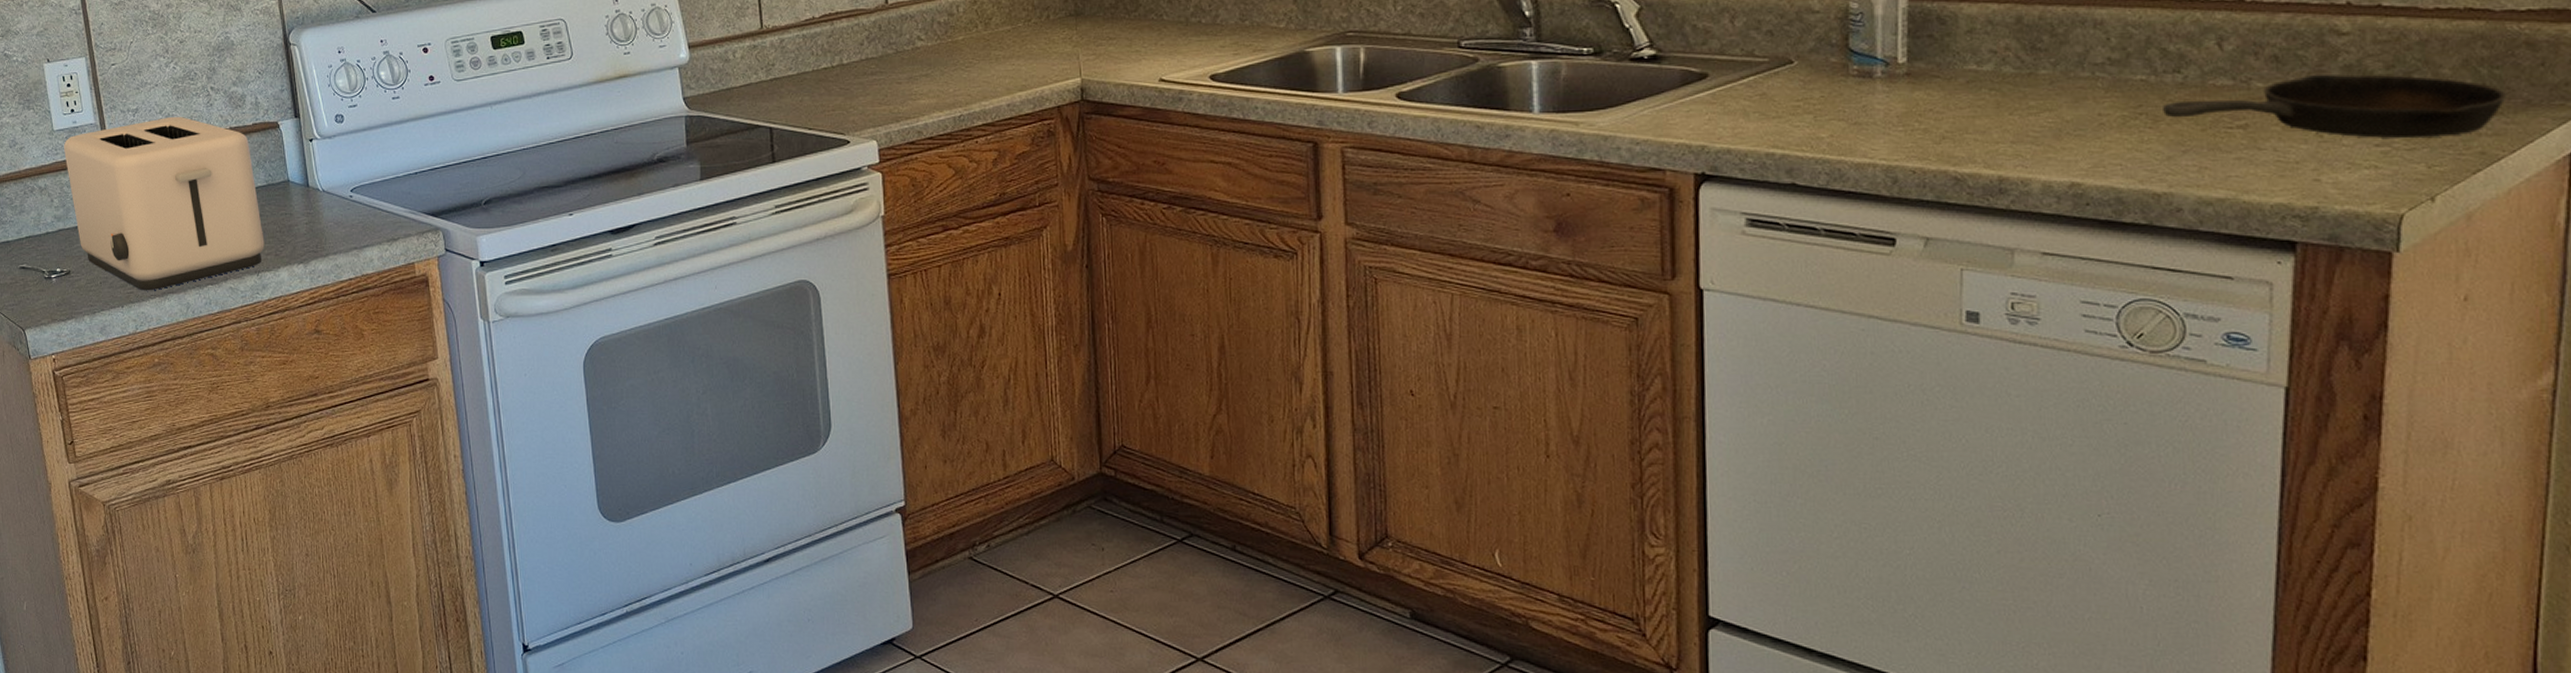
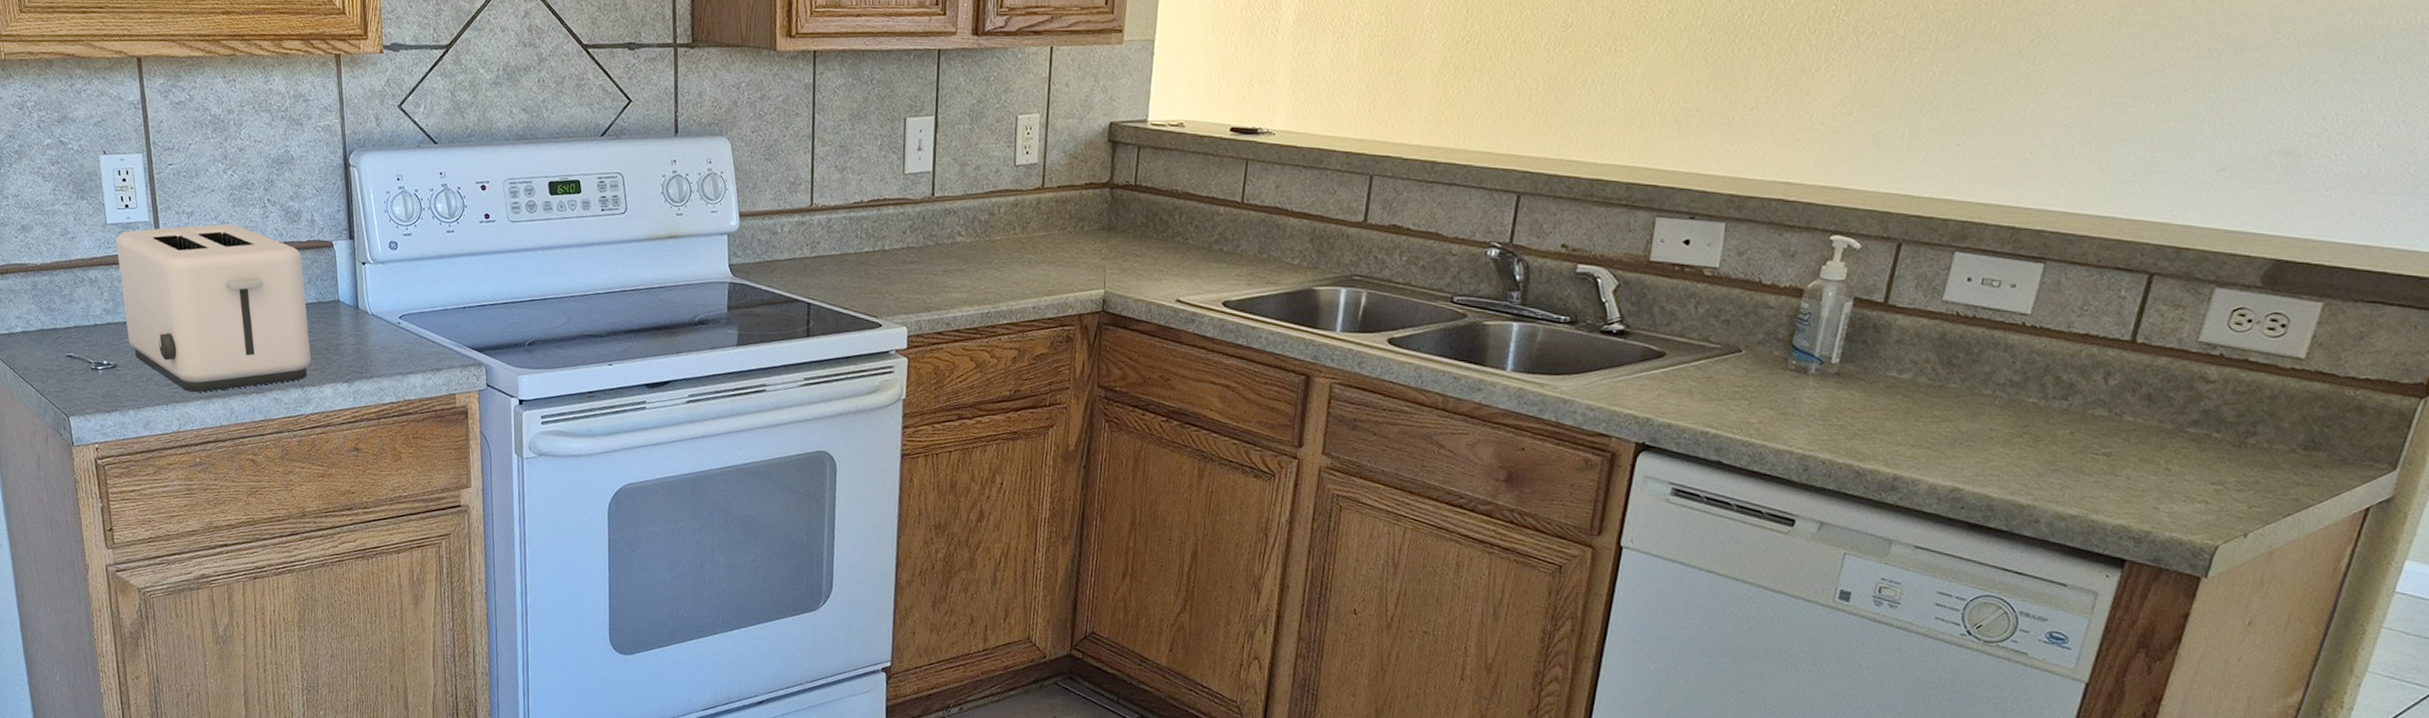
frying pan: present [2163,74,2507,138] -> none [2044,414,2329,483]

